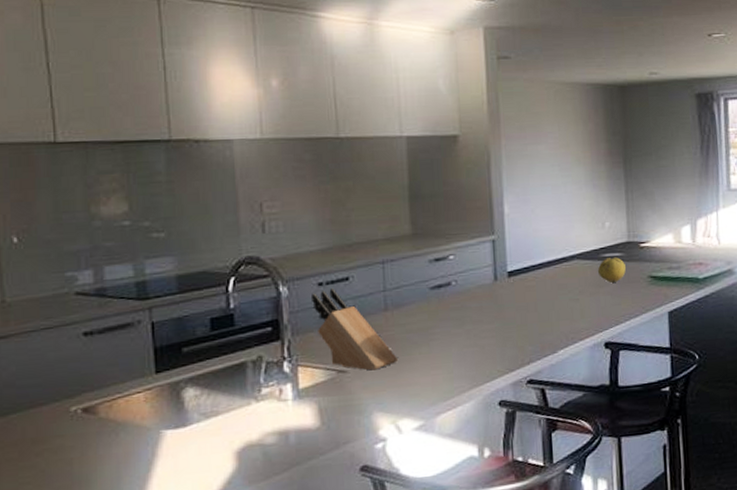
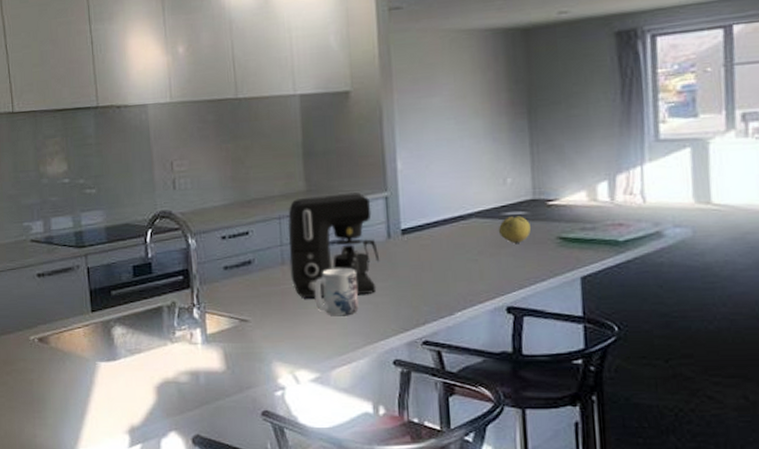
knife block: present [312,287,398,371] -> none [216,241,294,321]
coffee maker: none [391,236,487,345] -> present [287,192,380,299]
mug: none [419,311,465,362] -> present [314,267,359,317]

